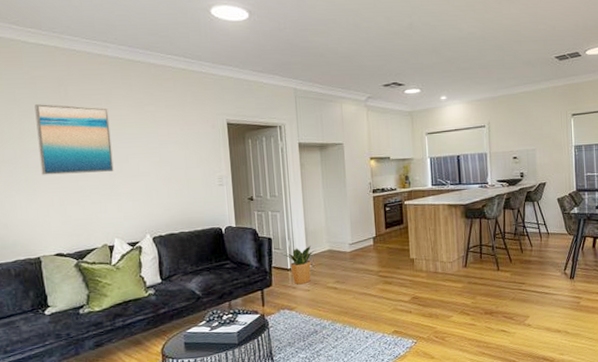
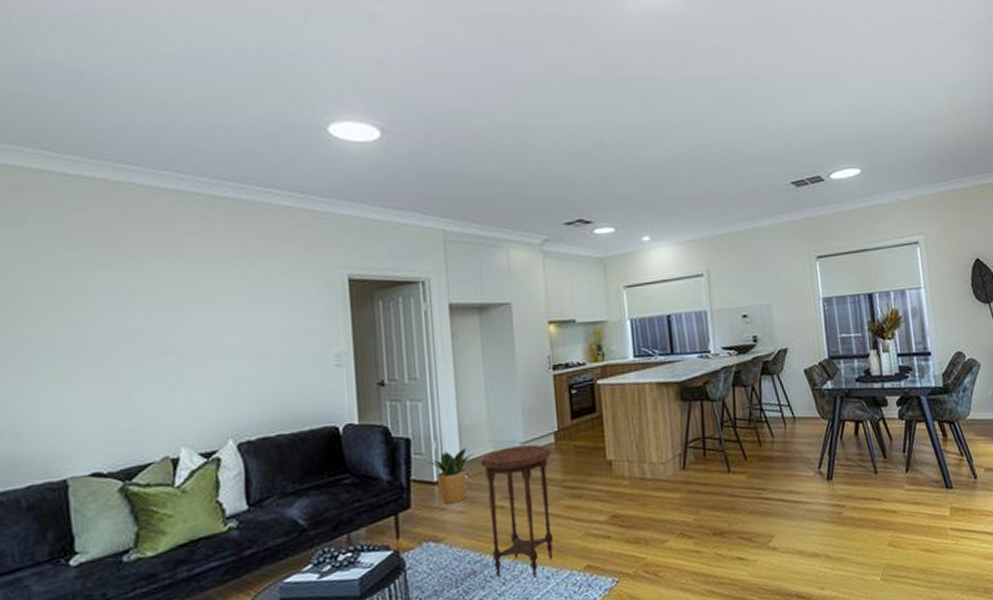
wall art: present [34,104,114,175] -> none [71,258,184,360]
side table: none [321,245,372,337] -> present [481,444,554,578]

